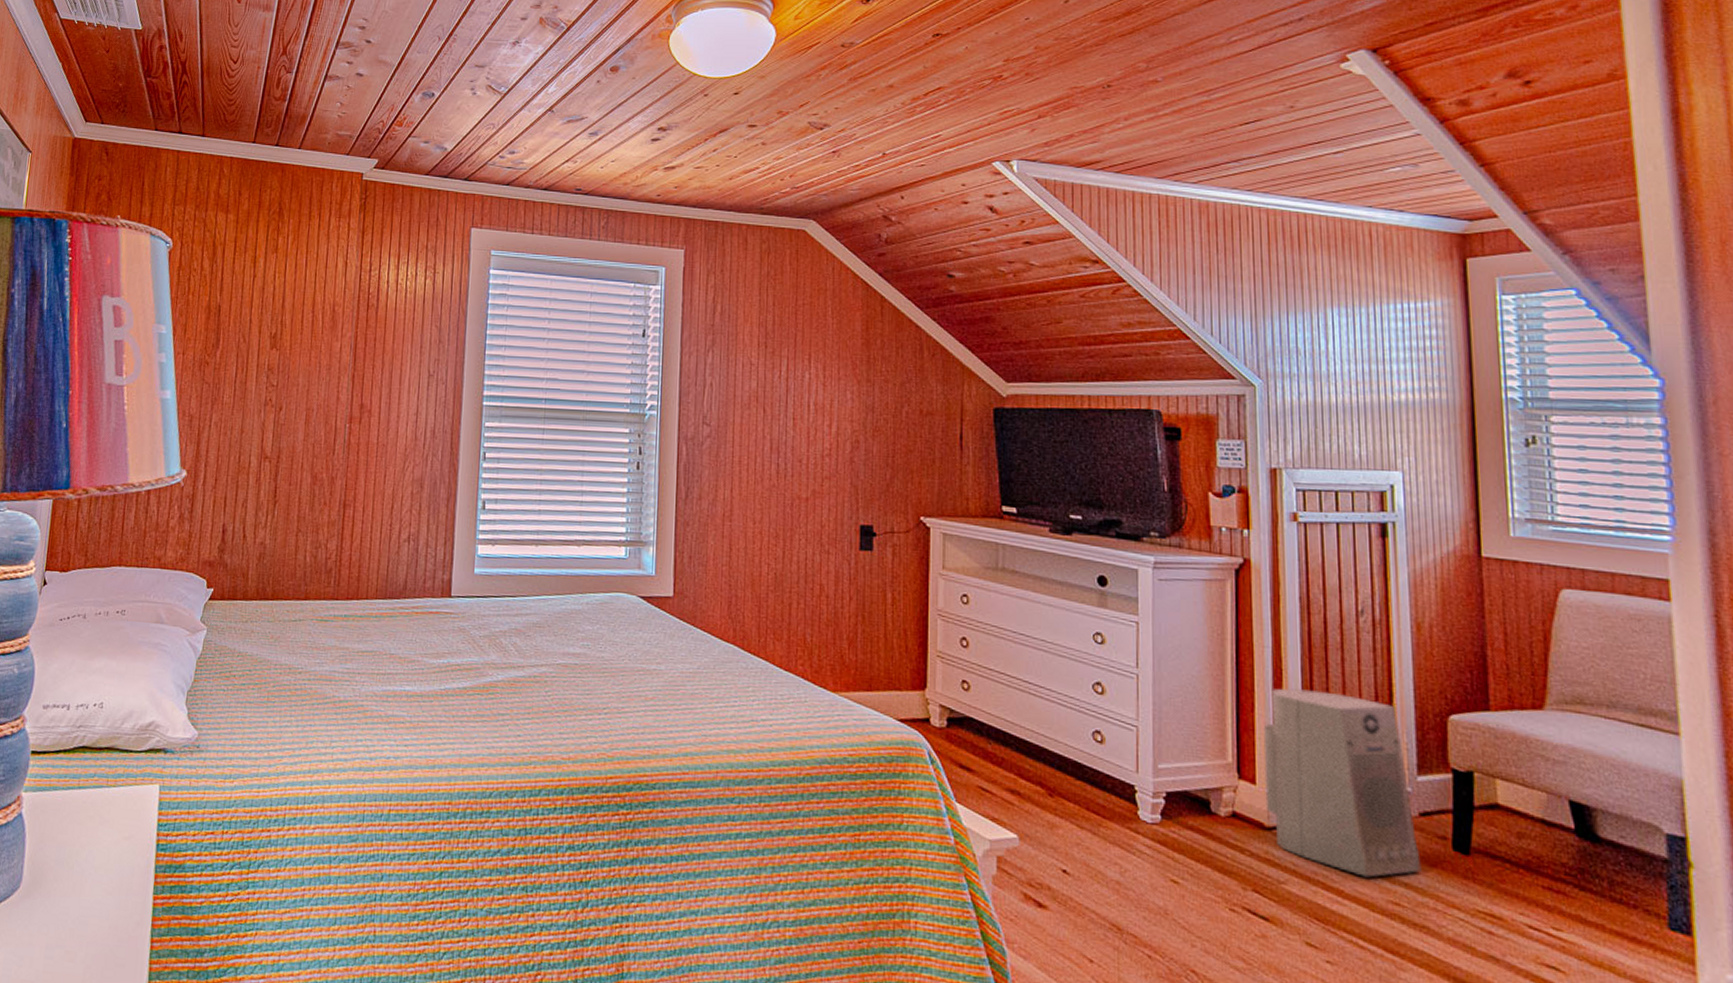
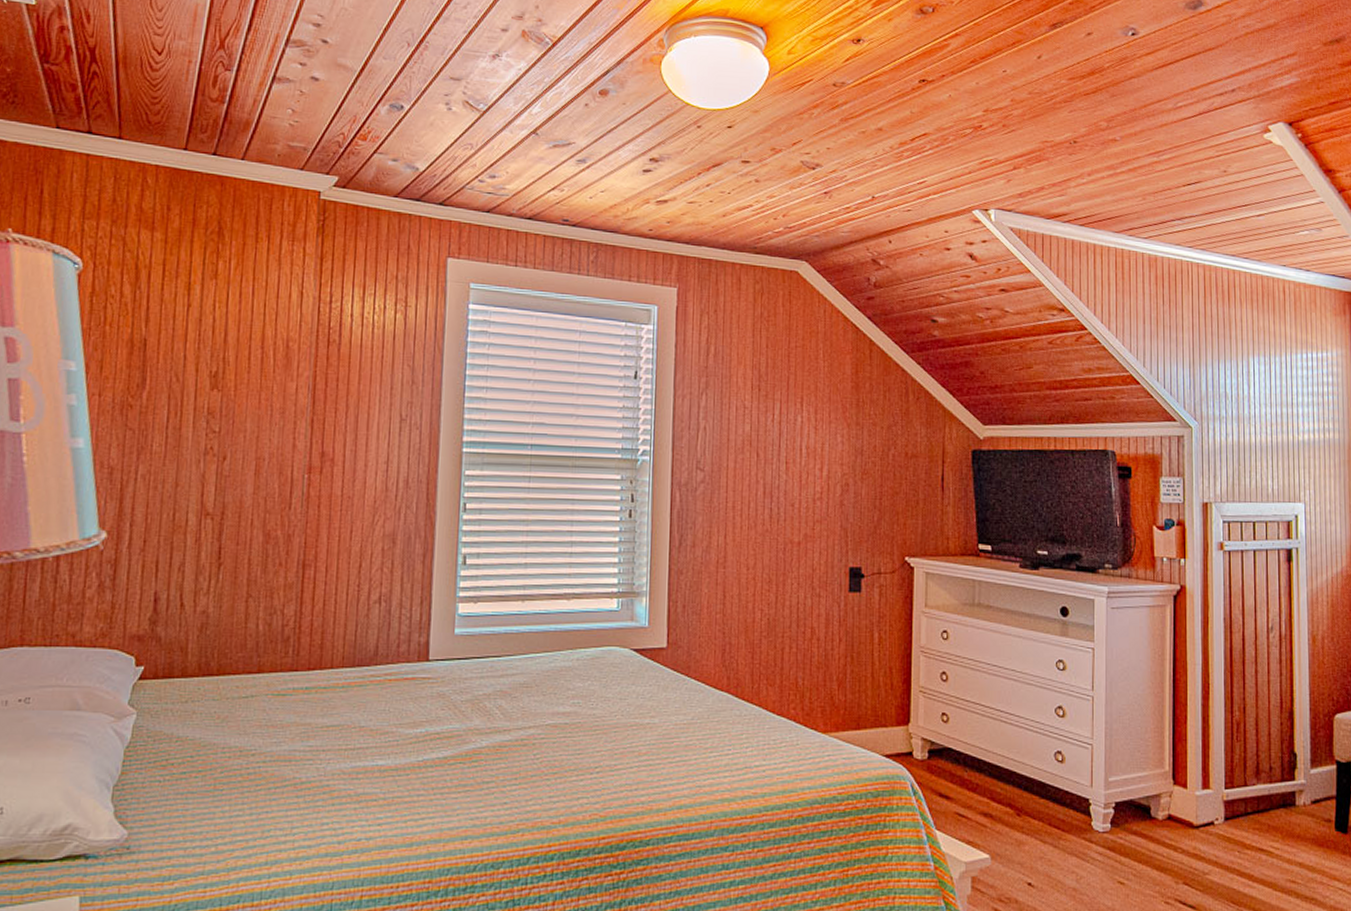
air purifier: present [1263,688,1422,878] -> none [1193,700,1312,861]

